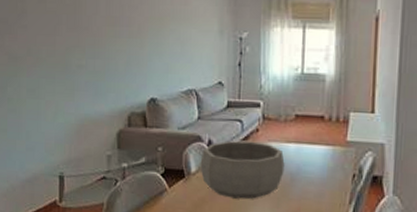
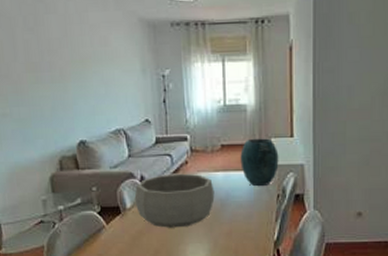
vase: none [315,111,357,164] -> present [240,138,279,187]

